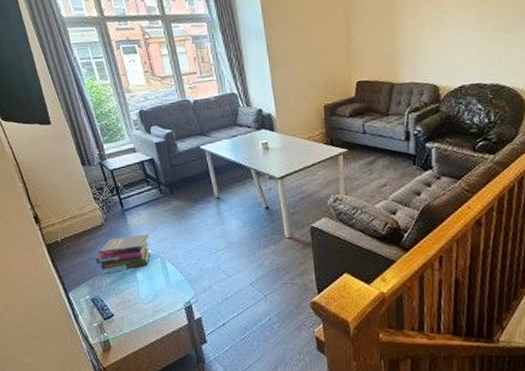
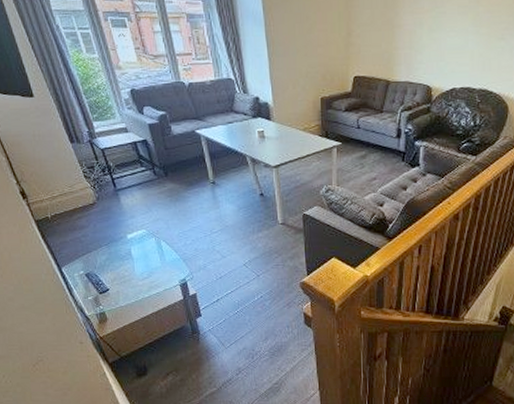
books: present [95,234,150,274] -> none [88,214,145,251]

